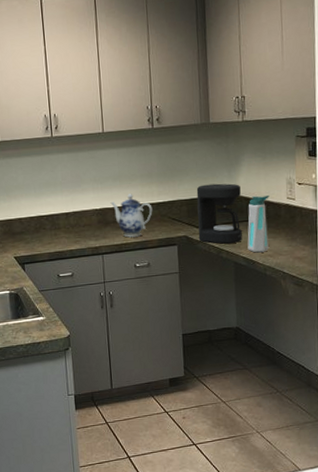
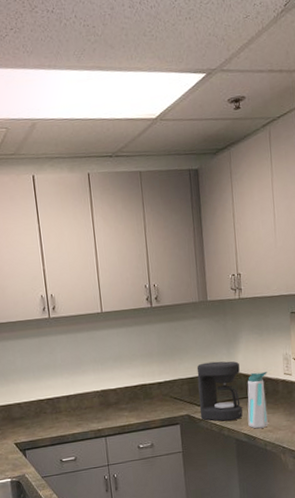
teapot: present [110,193,153,238] -> none [111,374,155,419]

